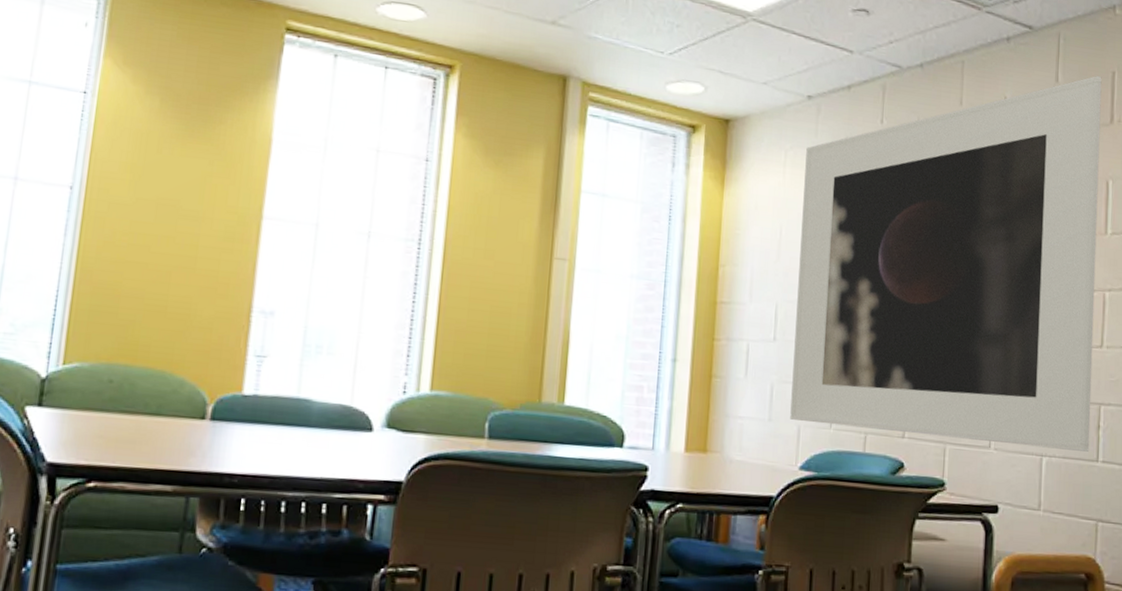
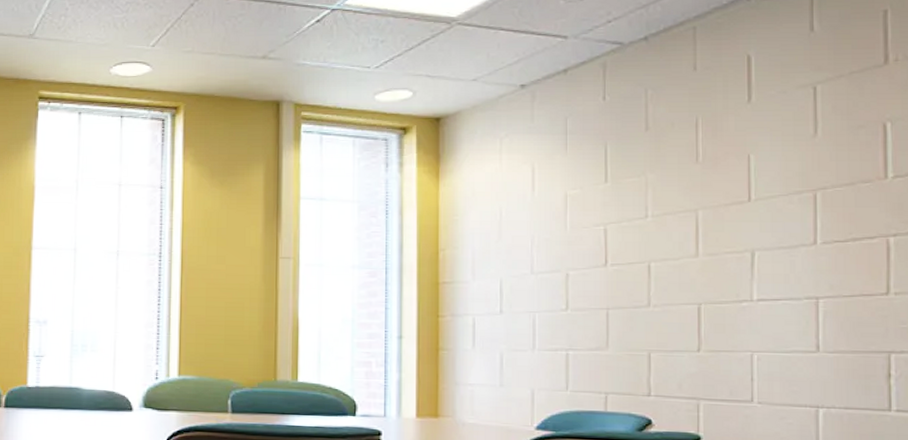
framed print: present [790,75,1102,452] -> none [523,16,879,401]

